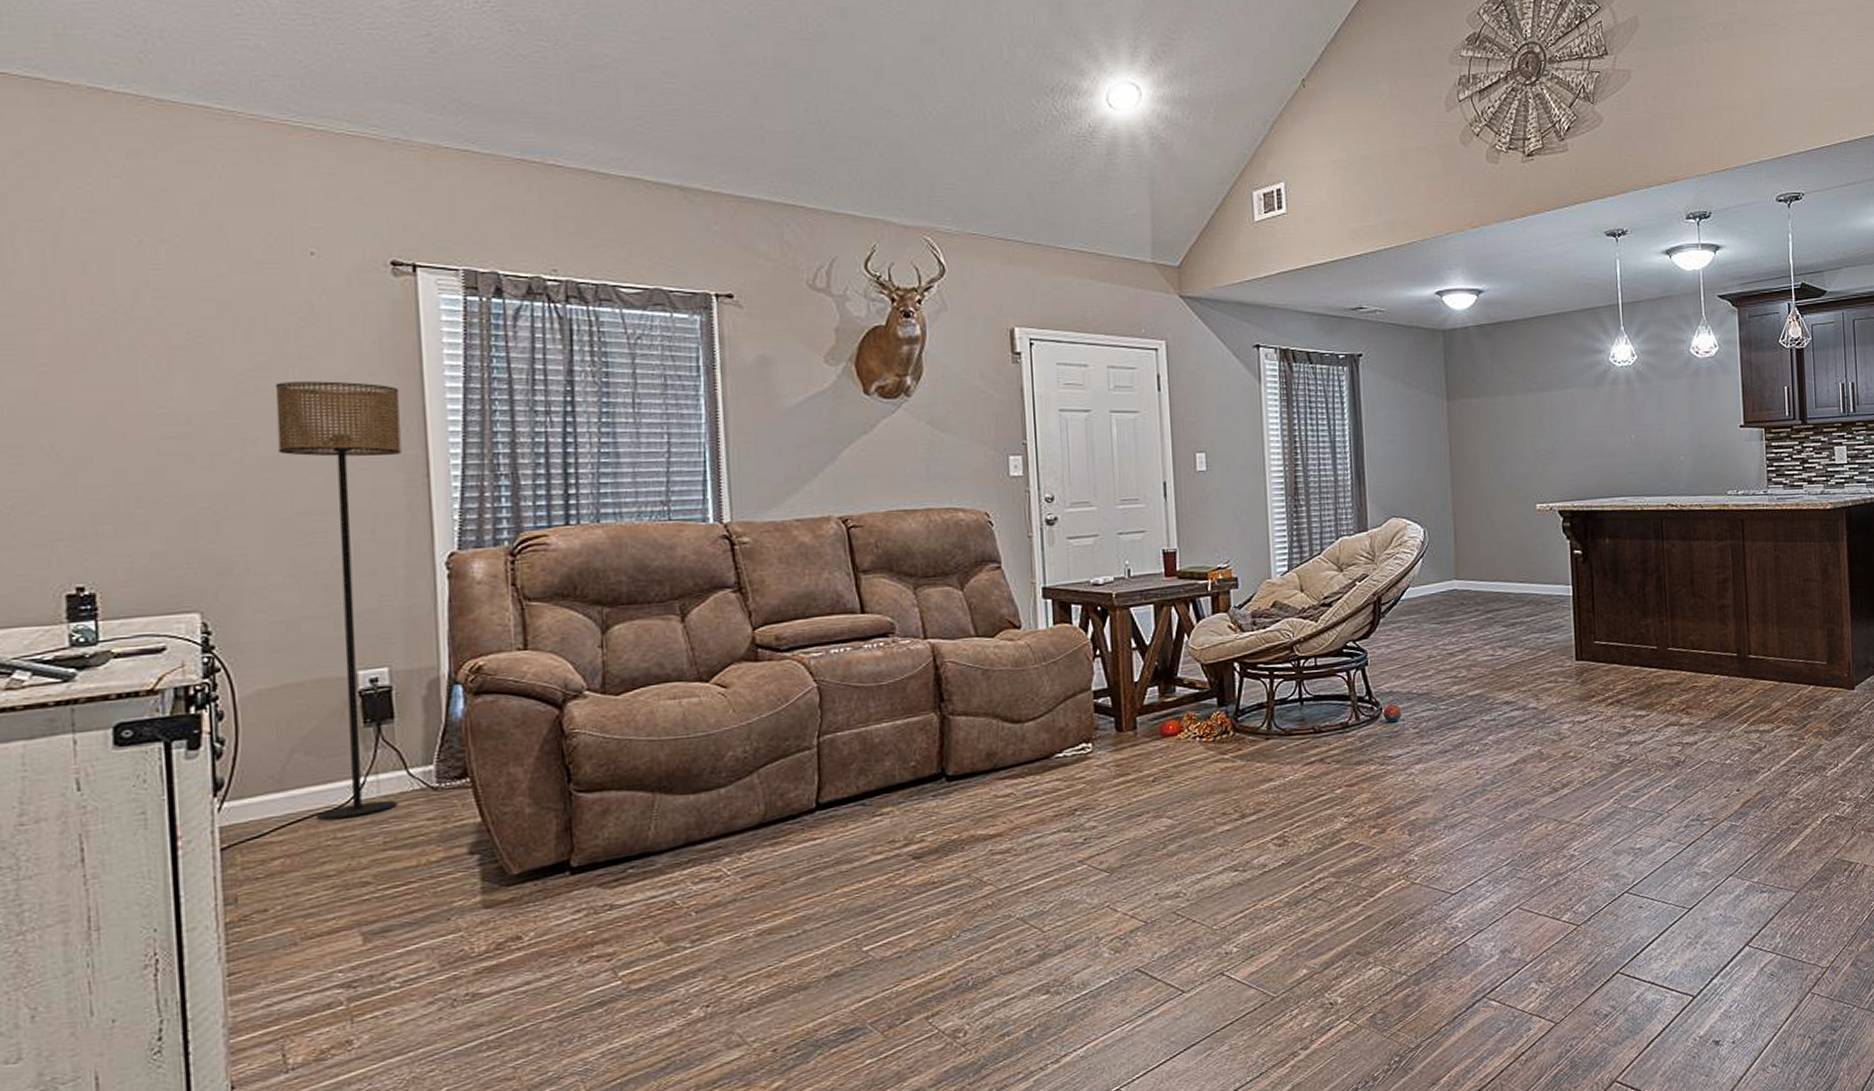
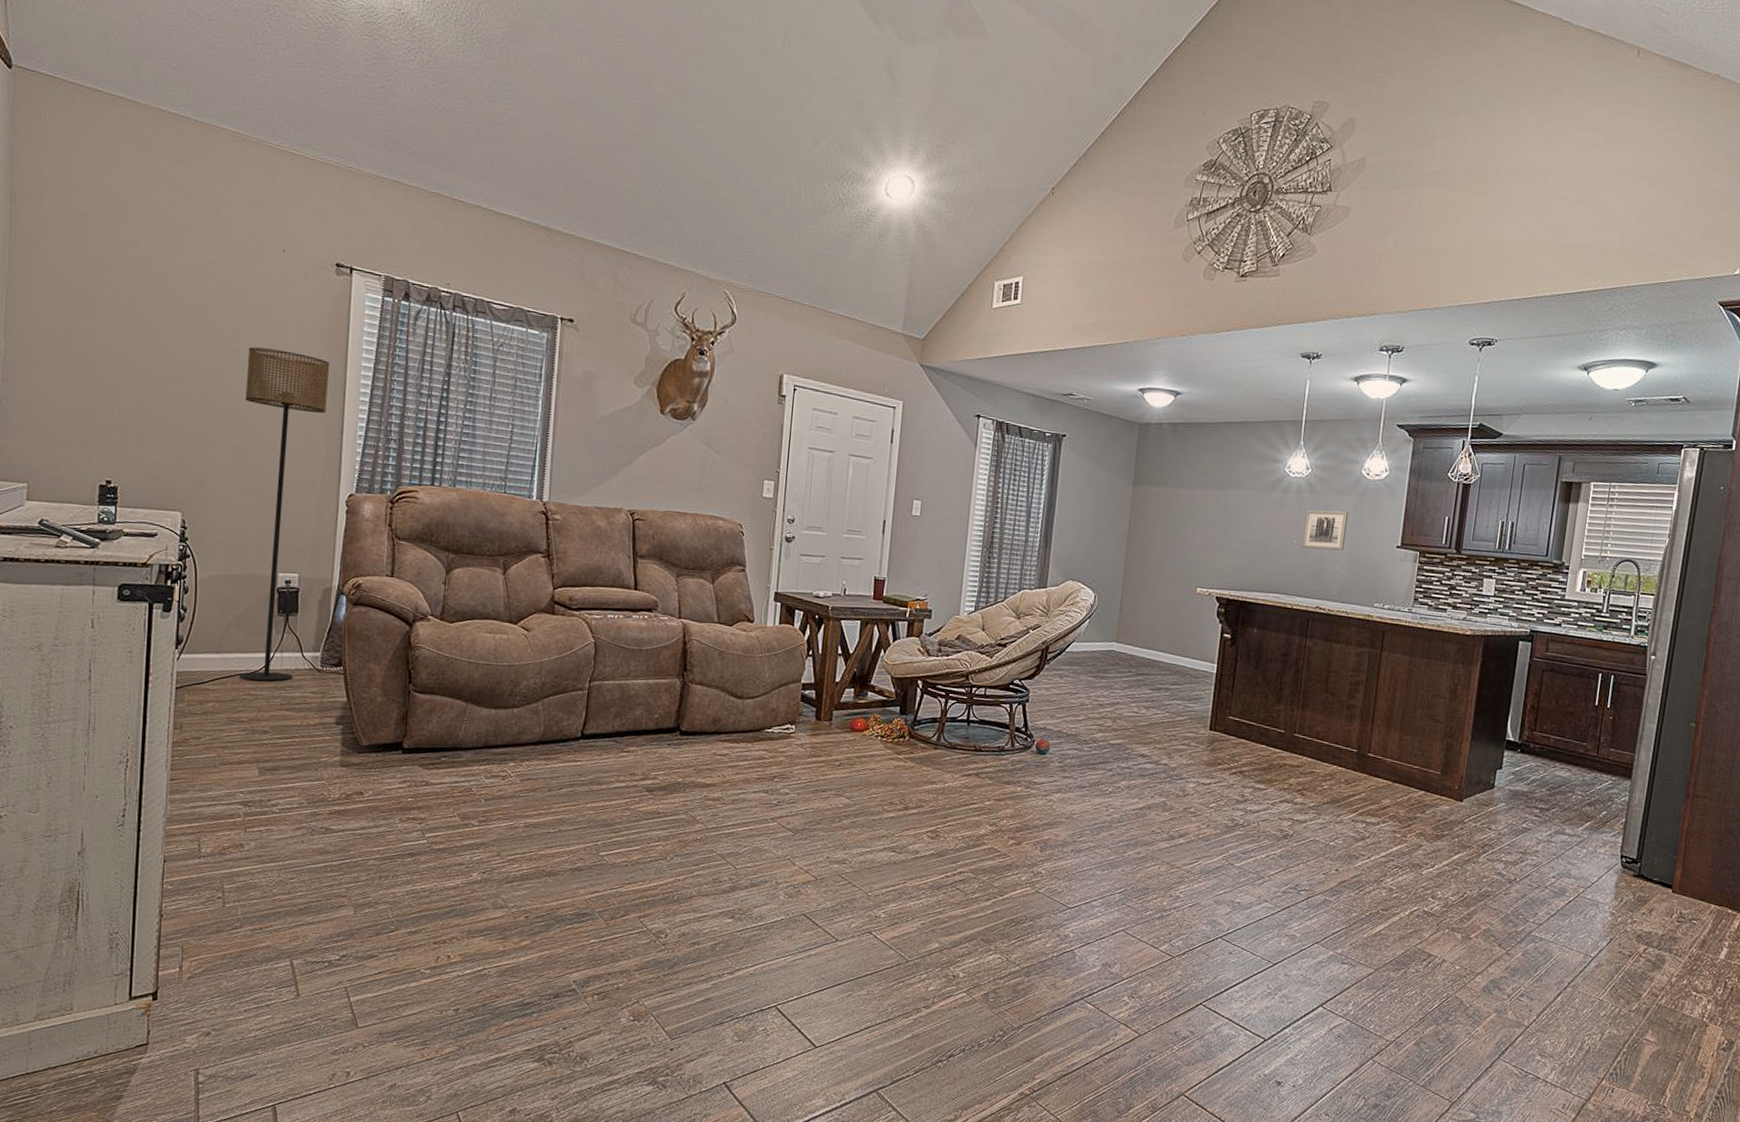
wall art: none [1639,395,1686,443] -> present [1302,510,1349,551]

